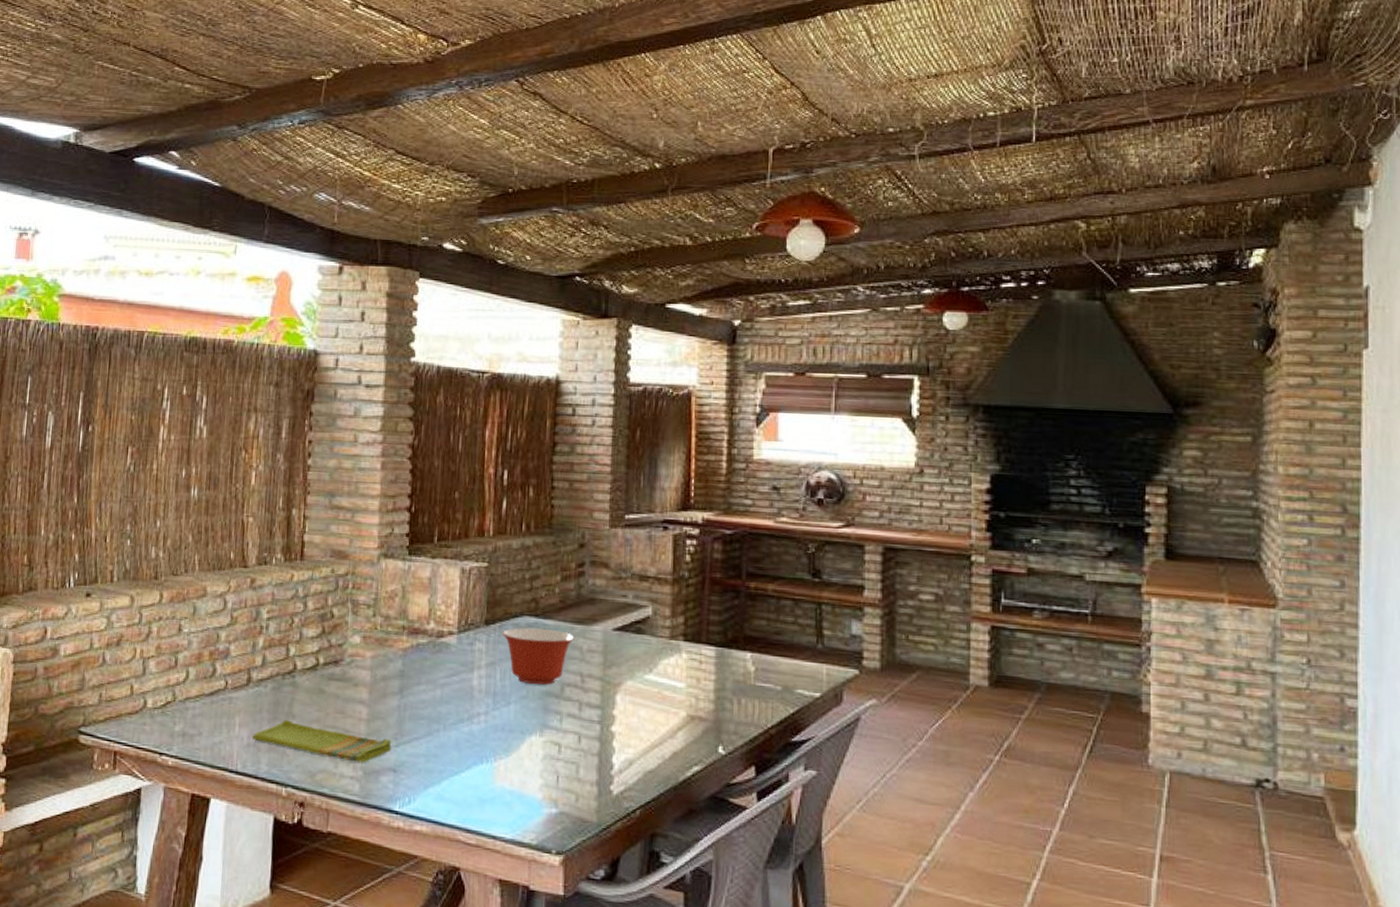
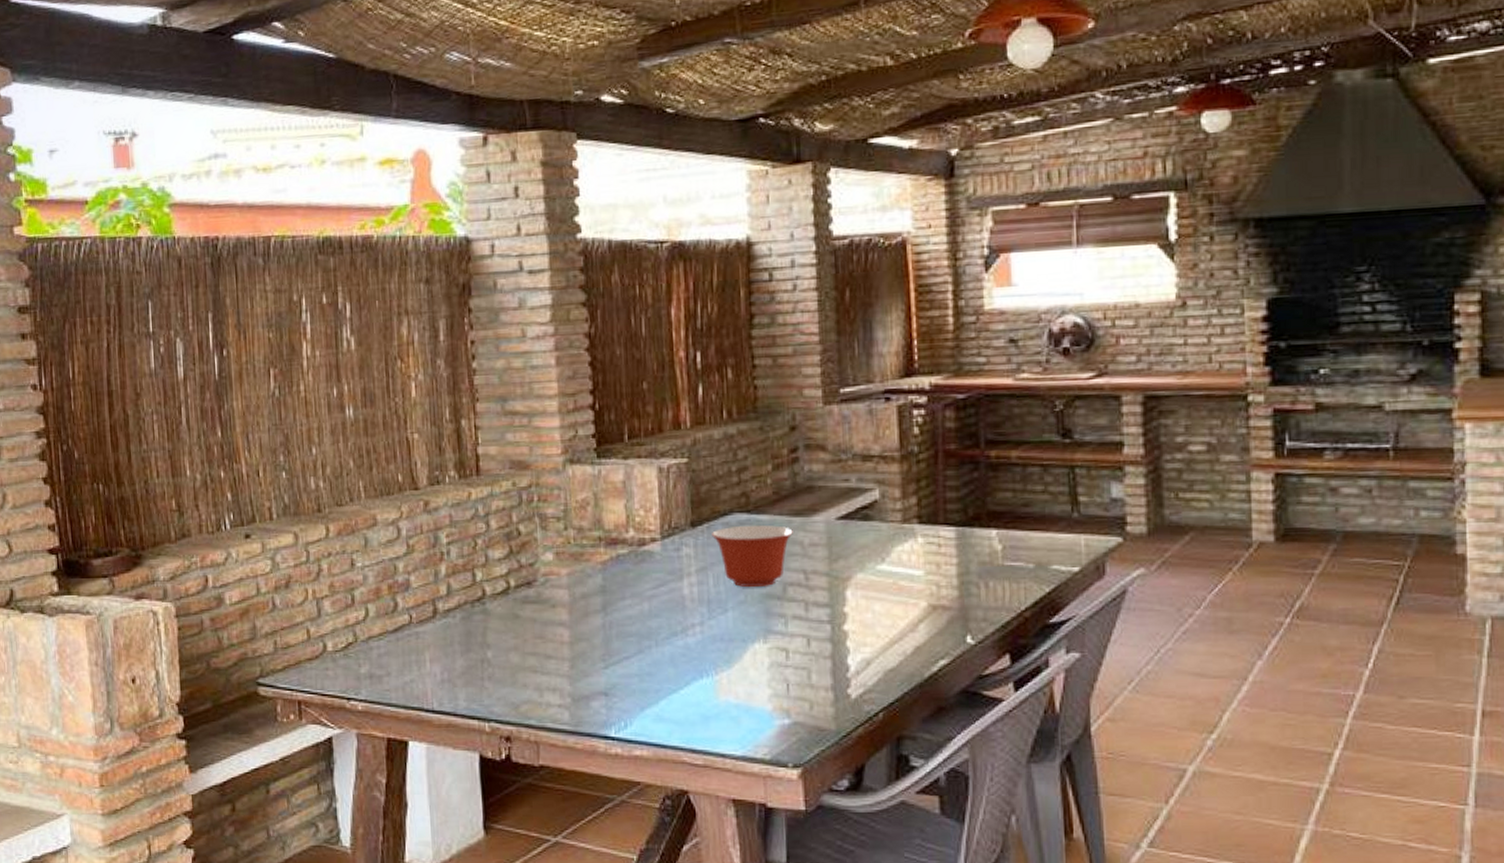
dish towel: present [252,719,392,763] -> none [446,649,600,689]

